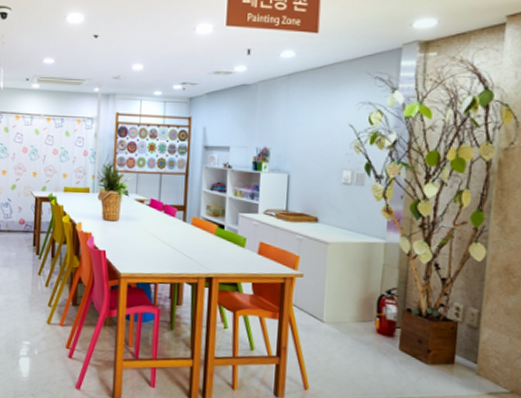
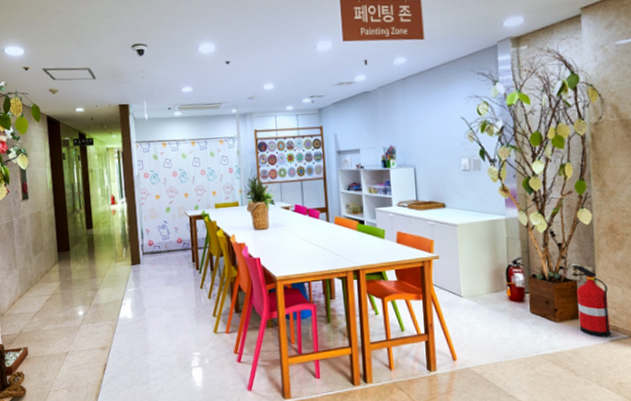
fire extinguisher: none [452,304,493,389] -> present [571,264,611,337]

